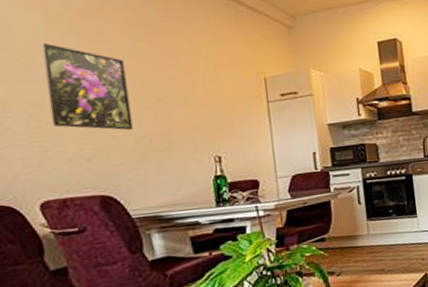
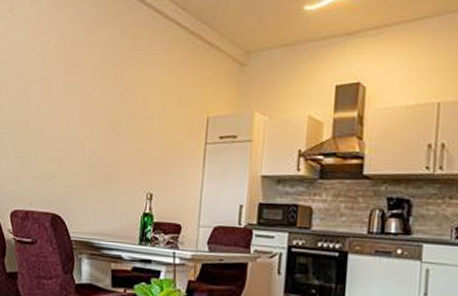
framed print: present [42,42,134,131] -> none [33,70,93,157]

